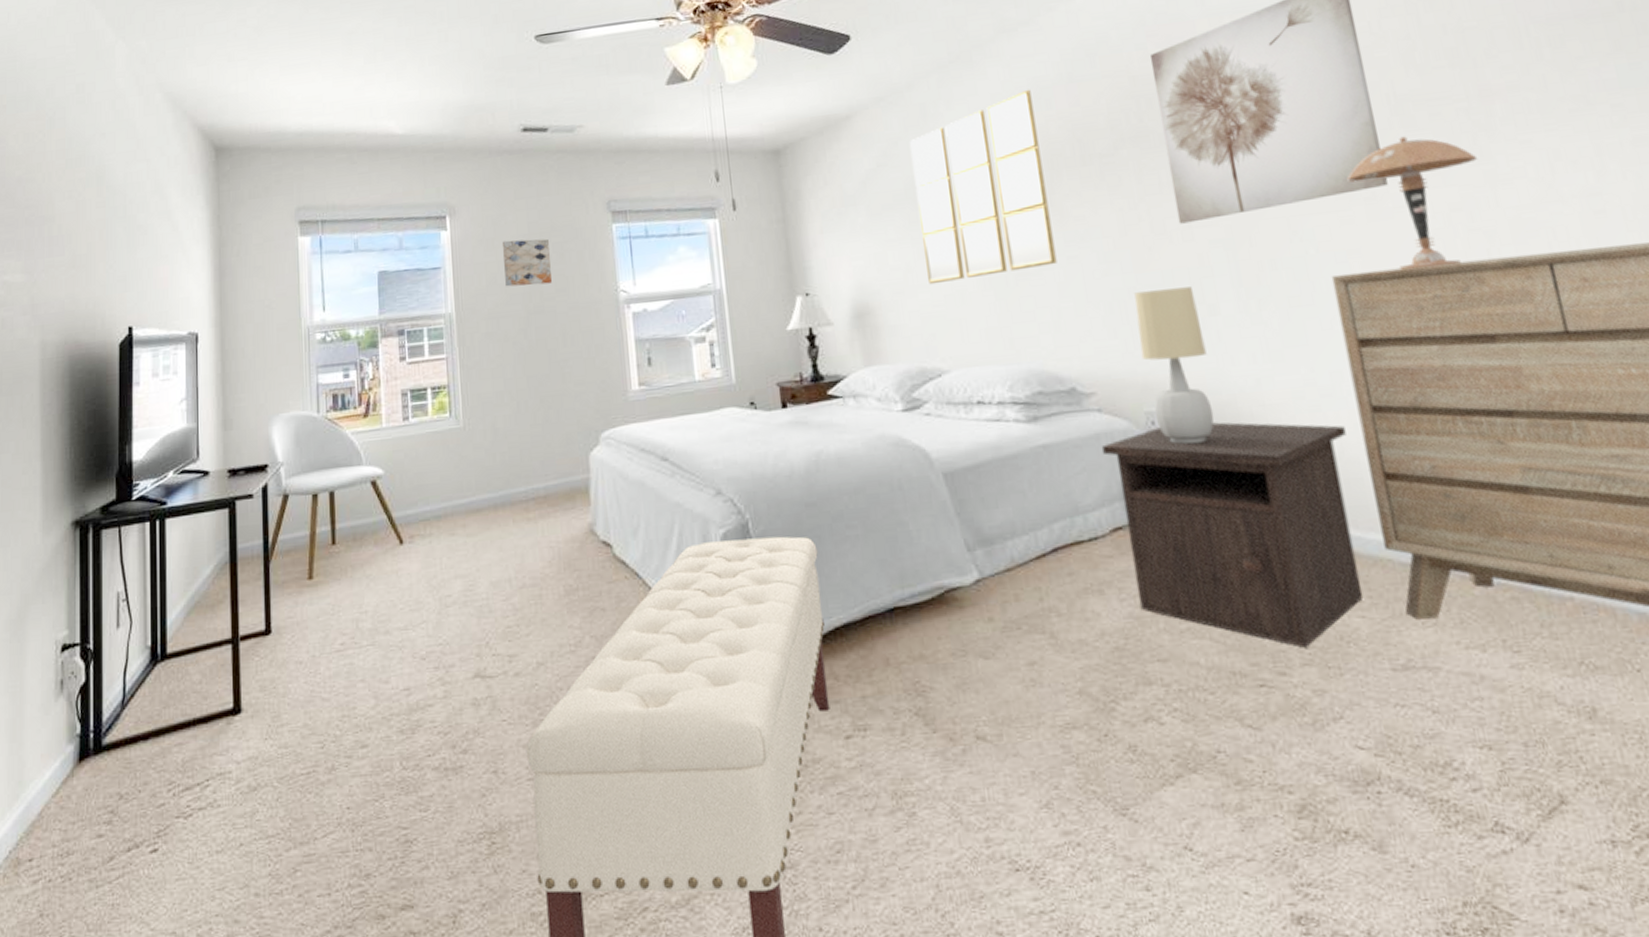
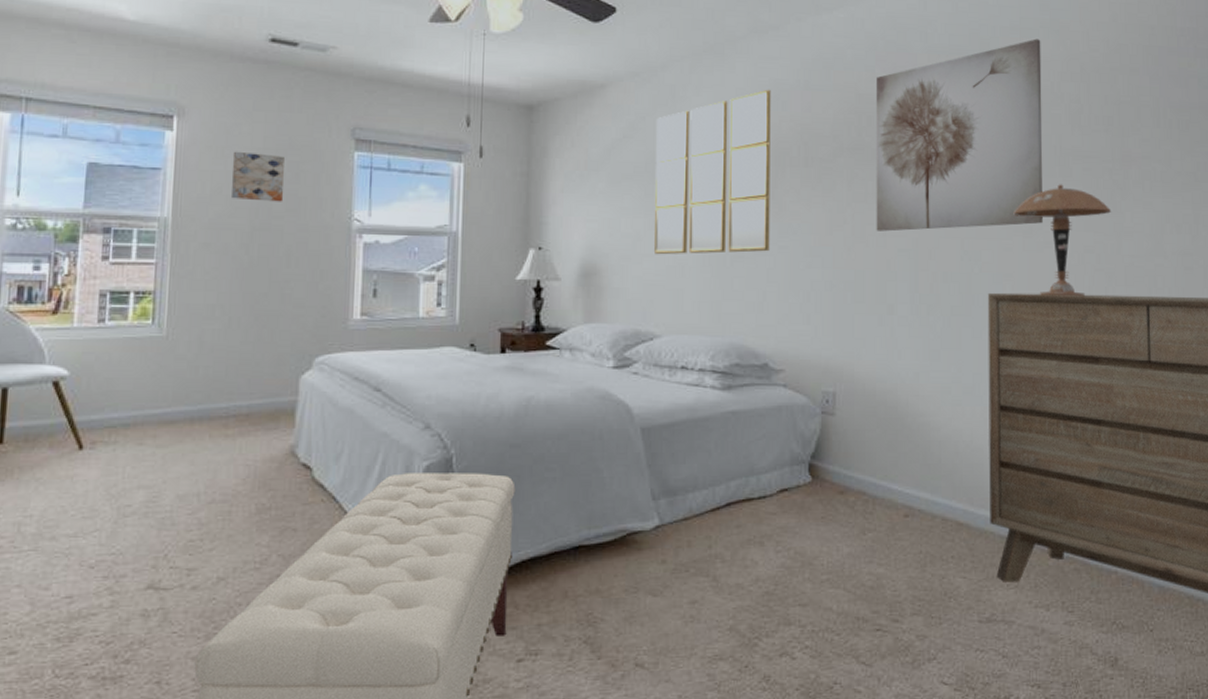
nightstand: present [1101,422,1364,648] -> none [781,406,977,600]
table lamp: present [1134,287,1214,444] -> none [827,286,880,422]

